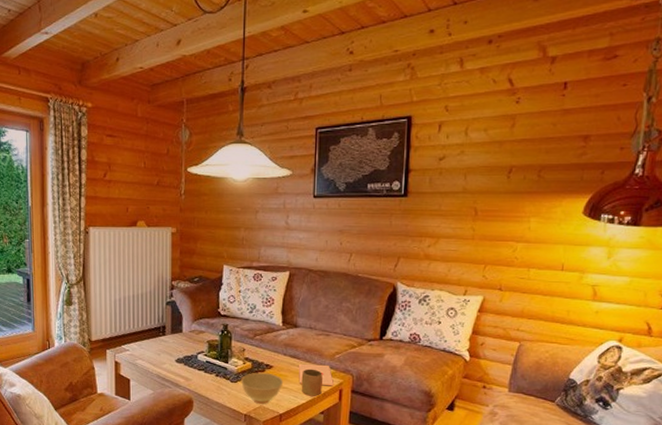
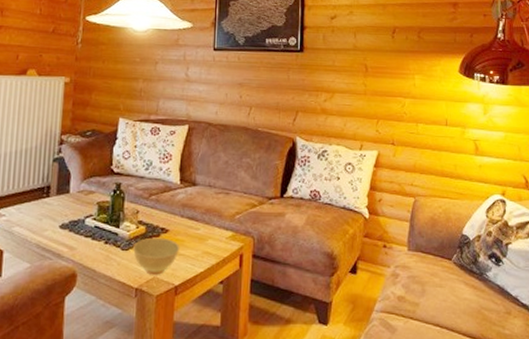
magazine: present [299,363,335,387] -> none [196,226,235,251]
mug: present [301,368,324,397] -> none [199,231,223,265]

